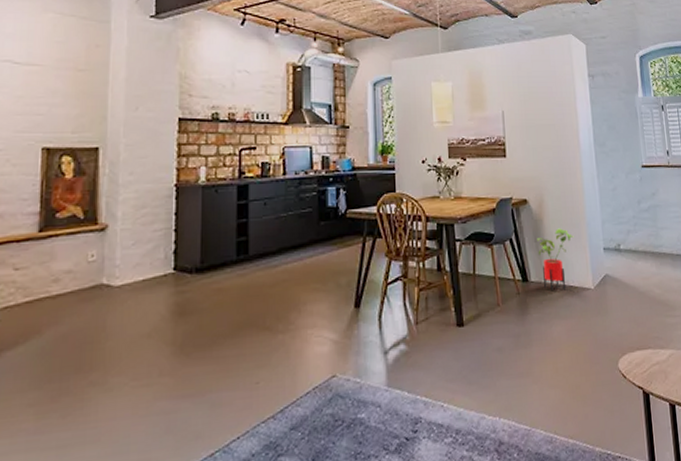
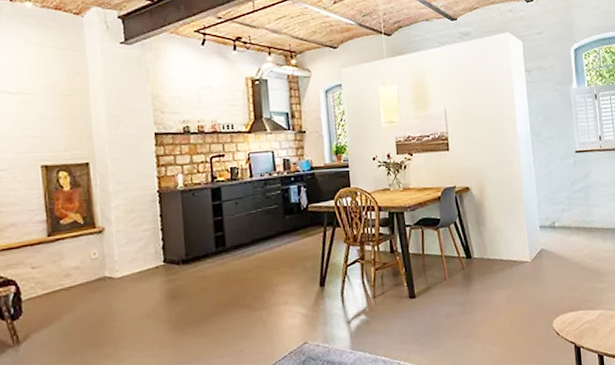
house plant: present [537,228,574,291] -> none [479,211,513,265]

